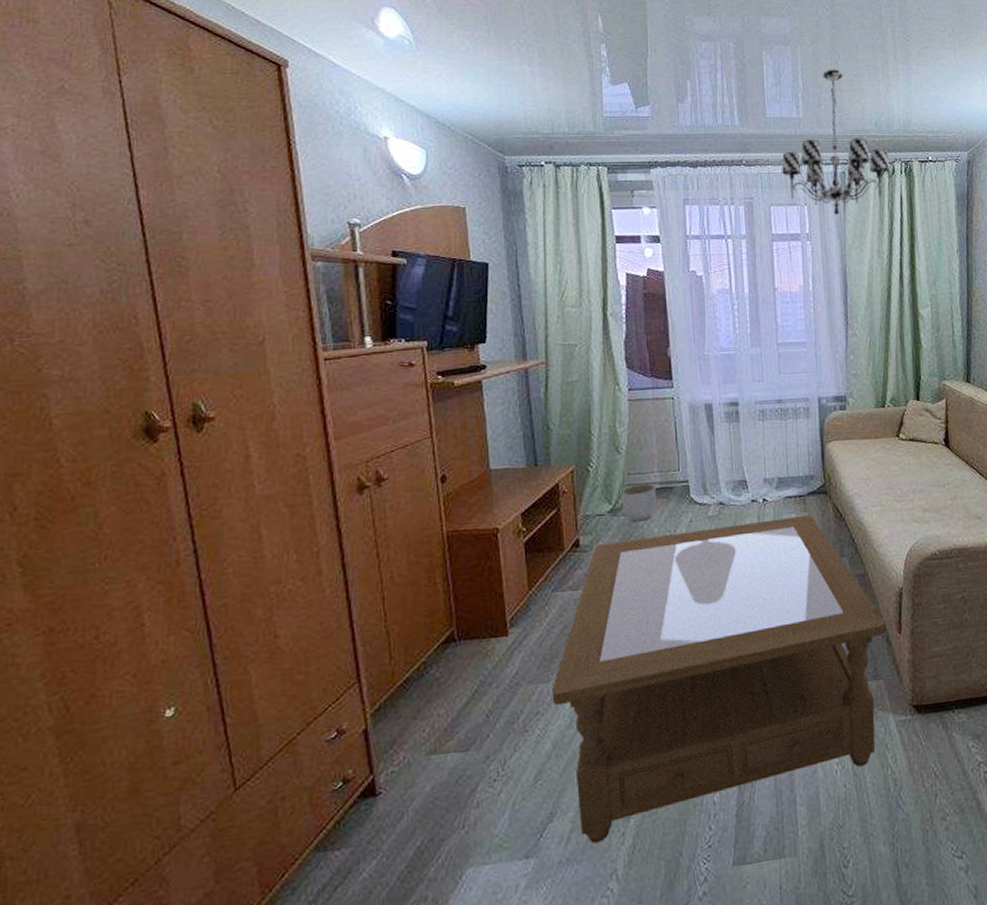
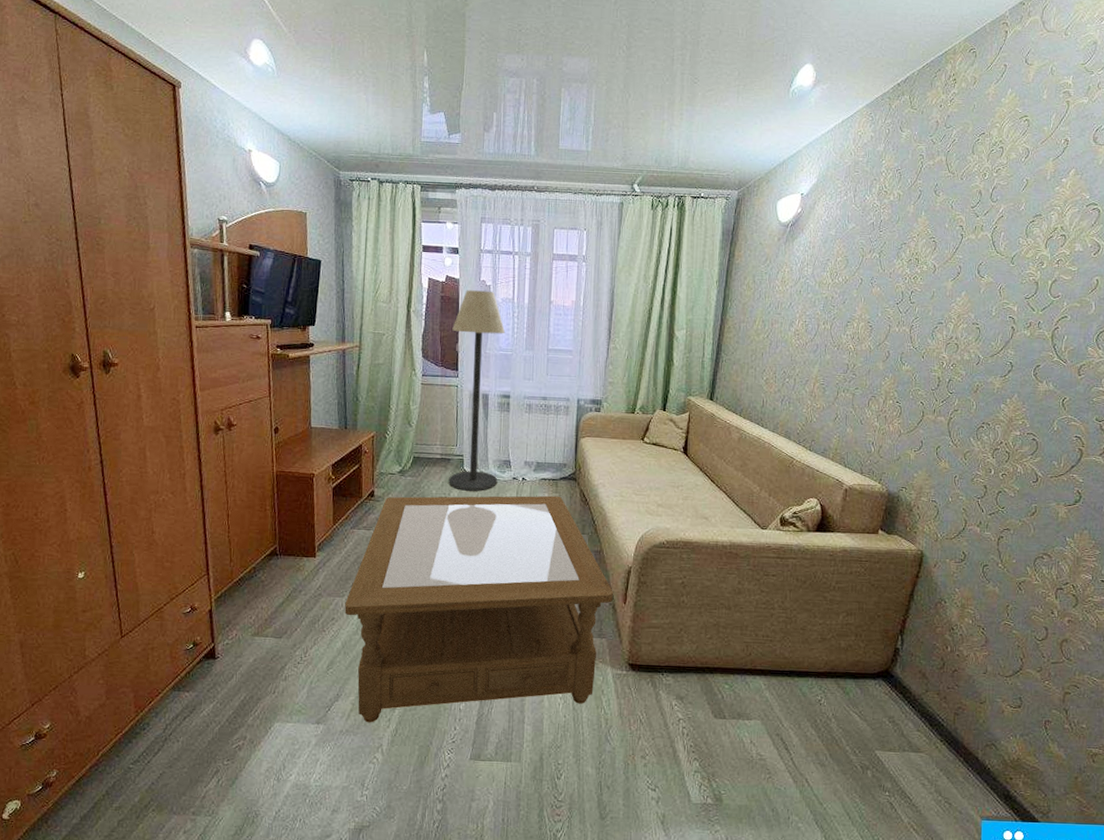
planter: present [620,483,657,522] -> none [409,452,437,483]
floor lamp: none [661,282,734,524] -> present [449,290,506,491]
chandelier: present [781,69,889,215] -> none [567,107,664,241]

